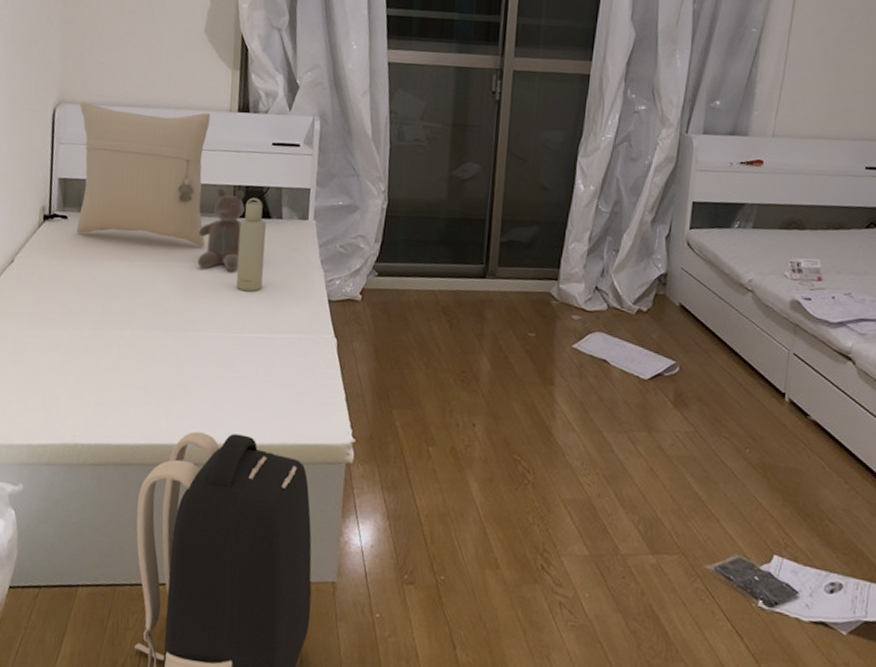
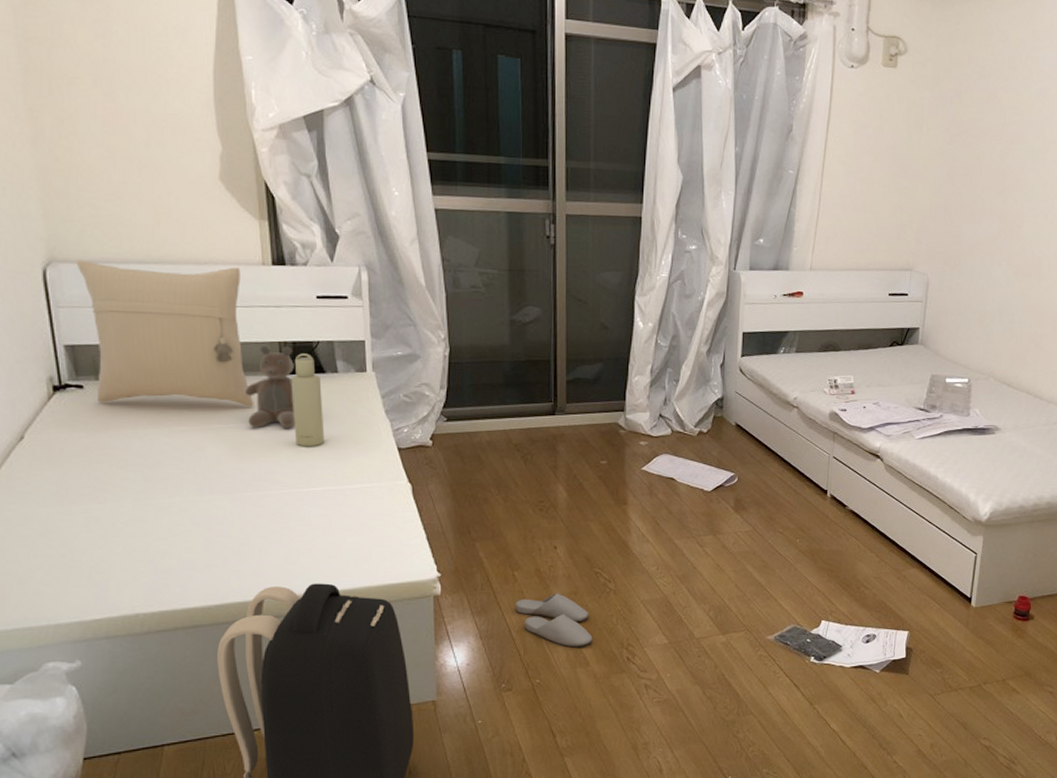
slippers: none [426,477,506,545] -> present [515,593,593,647]

